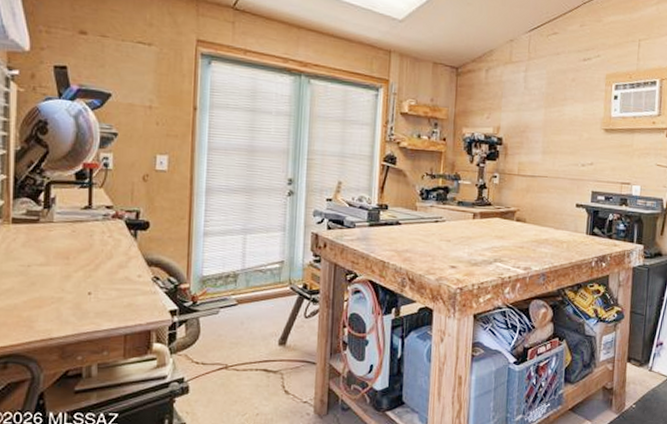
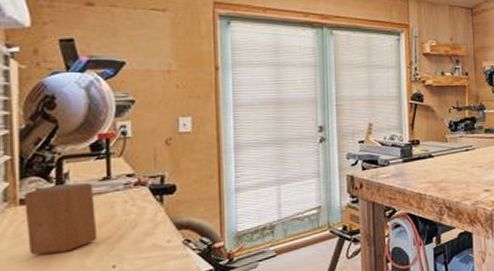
wooden block: none [16,208,77,273] -> present [24,183,98,255]

